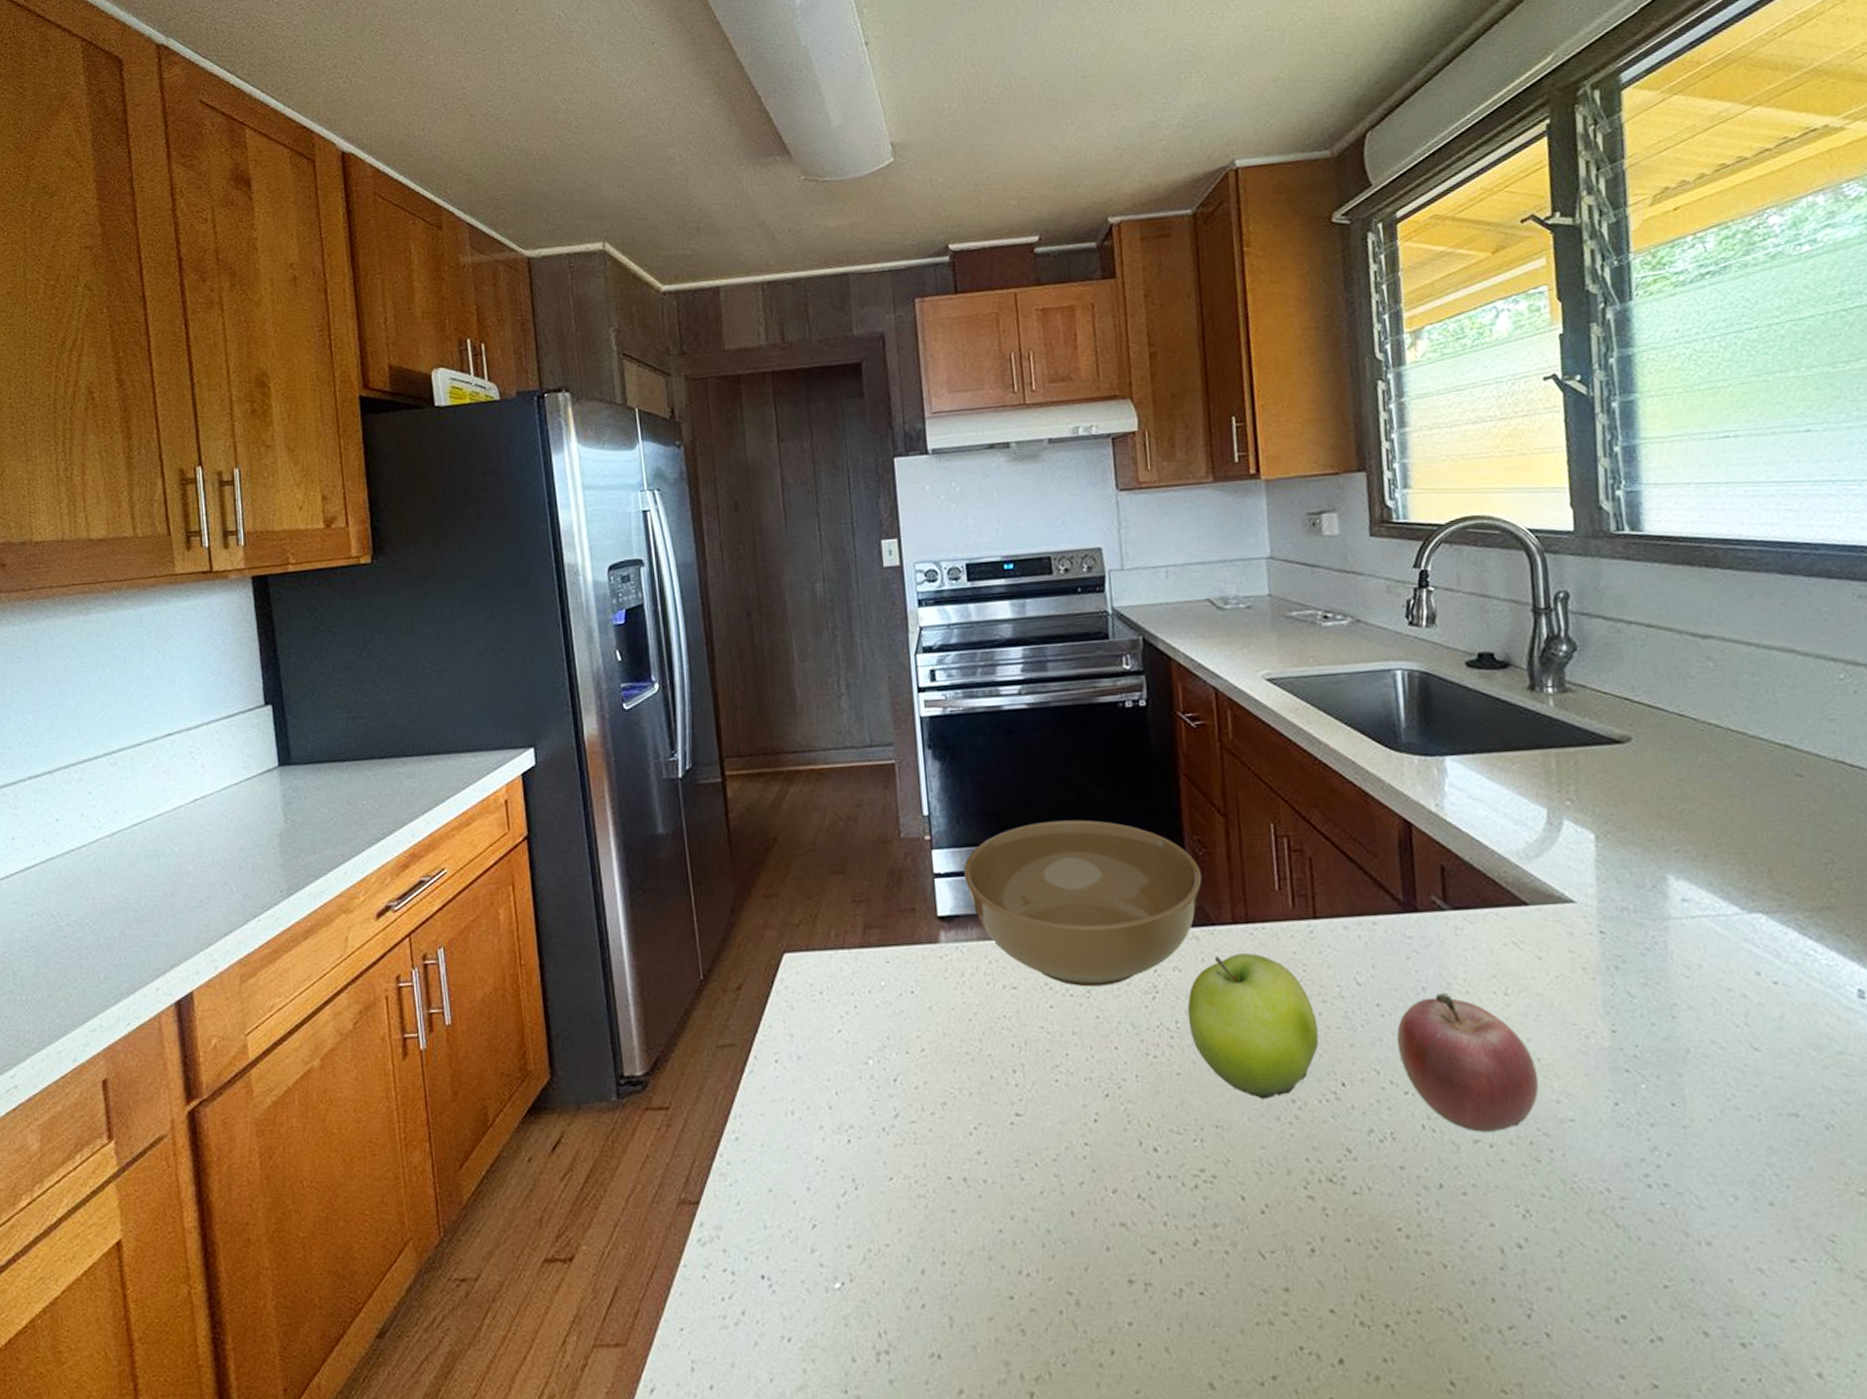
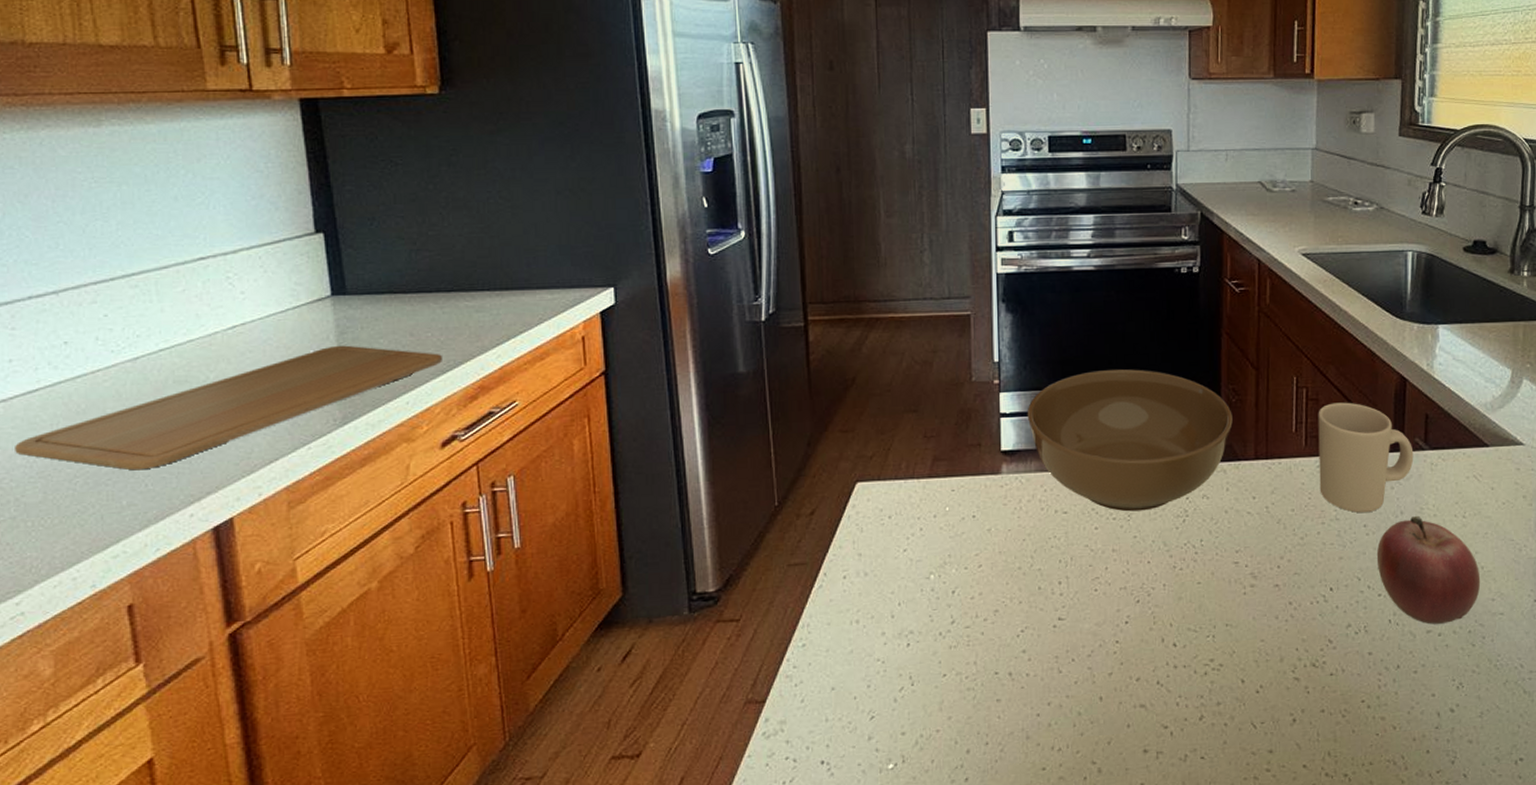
chopping board: none [14,815,376,944] -> present [15,345,442,471]
fruit: present [1187,953,1319,1100] -> none [1211,484,1316,602]
mug: none [1304,853,1432,990] -> present [1318,402,1414,513]

